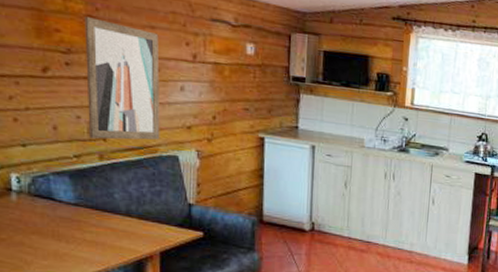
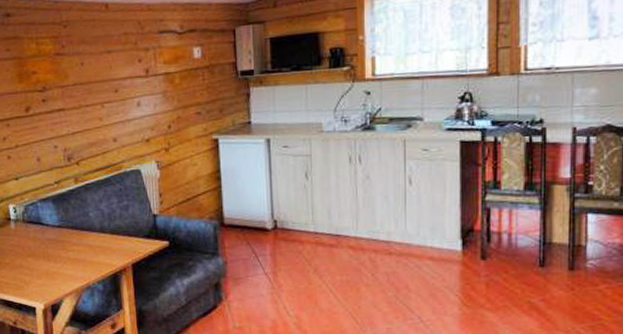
wall art: present [84,16,160,140] -> none [54,54,123,164]

